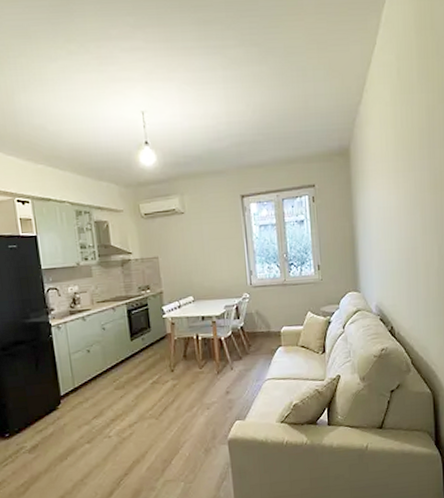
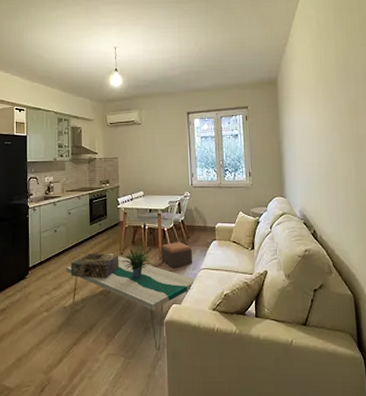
coffee table: none [106,371,261,472] -> present [66,253,196,351]
decorative box: none [111,371,171,402] -> present [70,253,119,279]
potted plant: none [171,354,213,396] -> present [120,241,155,278]
footstool: none [219,351,257,382] -> present [161,242,193,268]

